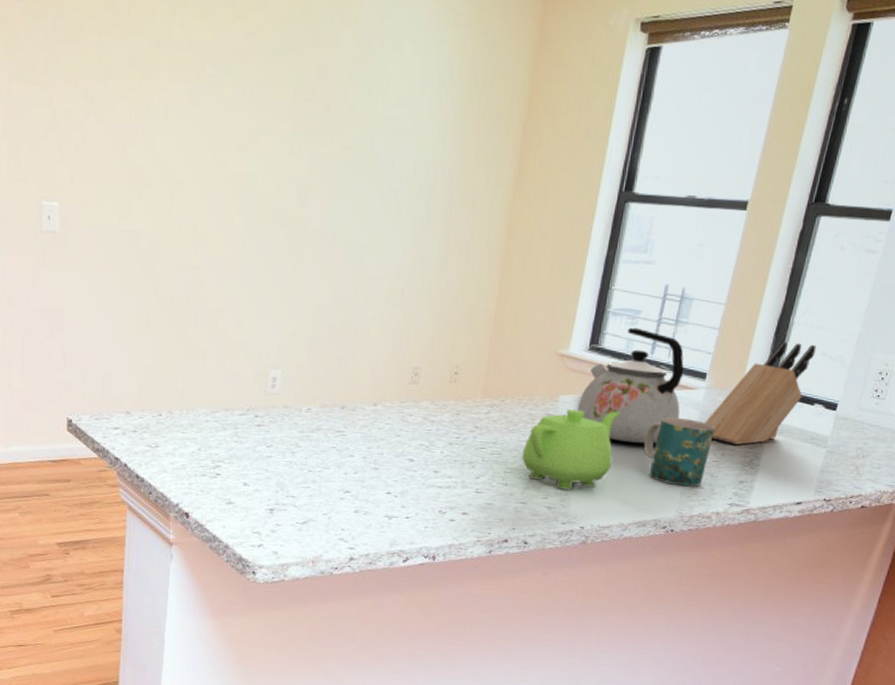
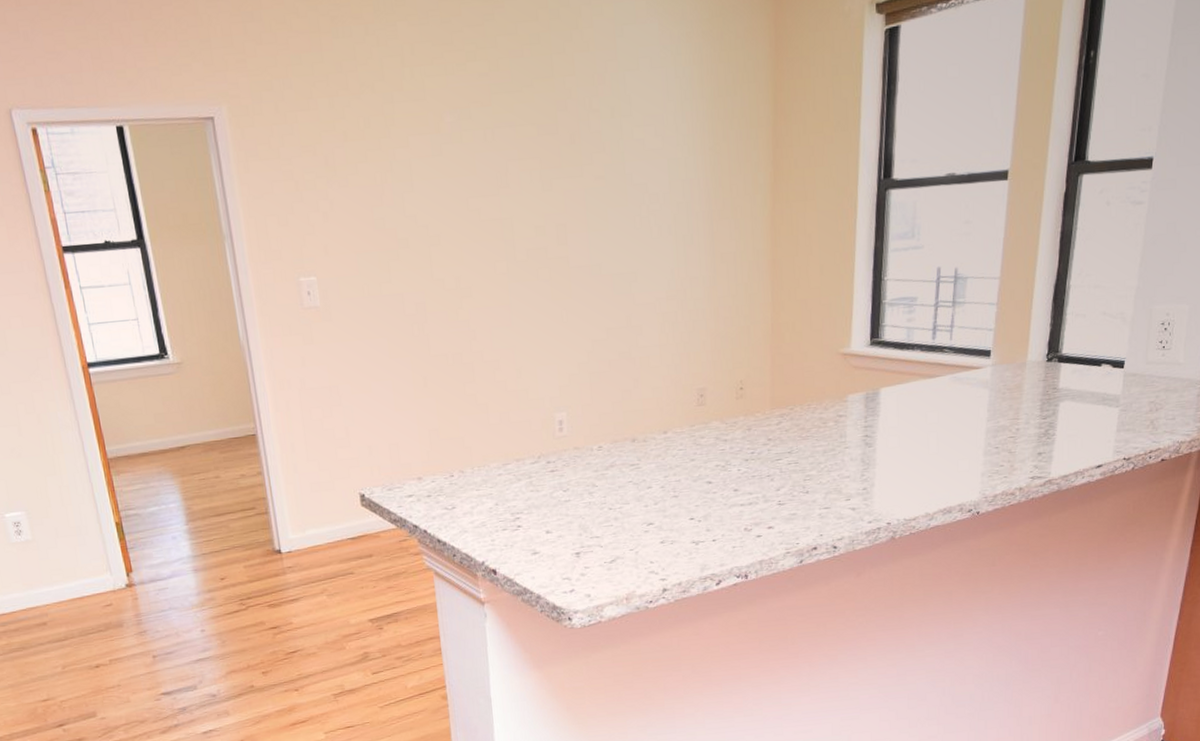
teapot: present [521,409,620,490] -> none [818,402,911,489]
kettle: present [576,327,684,444] -> none [866,315,969,432]
mug: present [643,417,716,487] -> none [938,398,1007,467]
knife block: present [705,341,816,445] -> none [996,305,1096,418]

